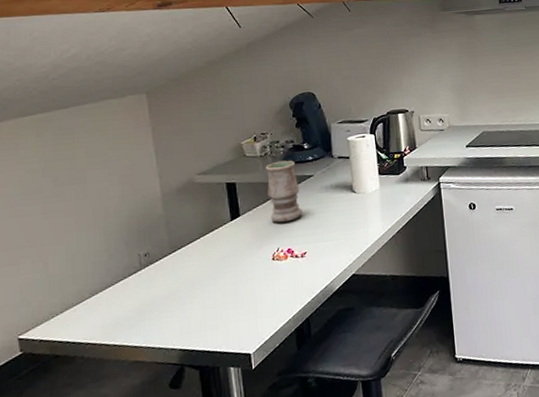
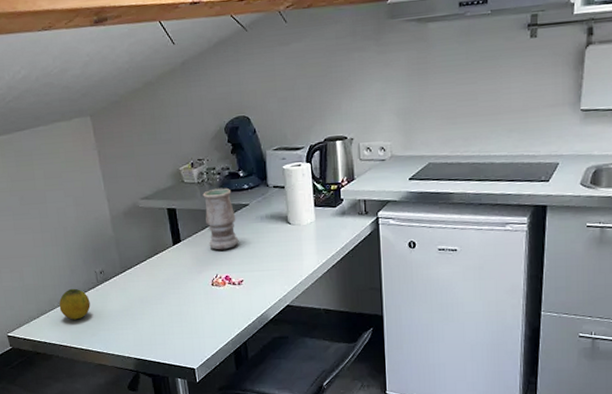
fruit: none [90,275,130,312] -> present [59,288,91,320]

